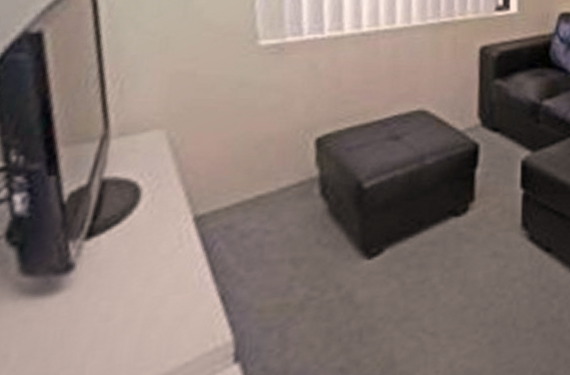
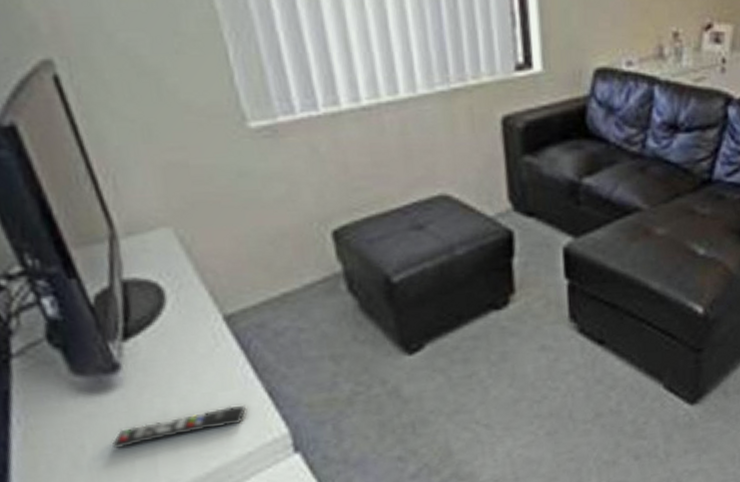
remote control: none [40,311,195,359] -> present [112,406,247,449]

